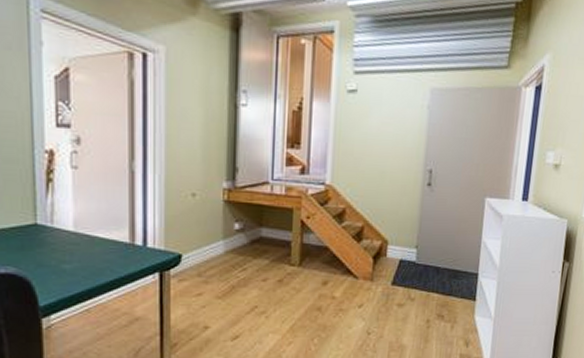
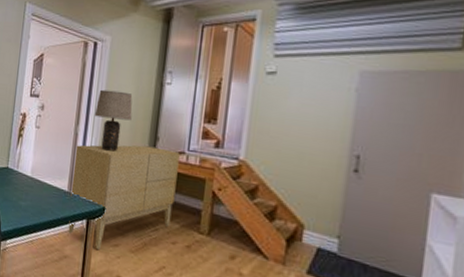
sideboard: none [134,178,263,304] -> present [68,145,180,251]
lamp: none [153,114,203,189] -> present [94,89,133,152]

